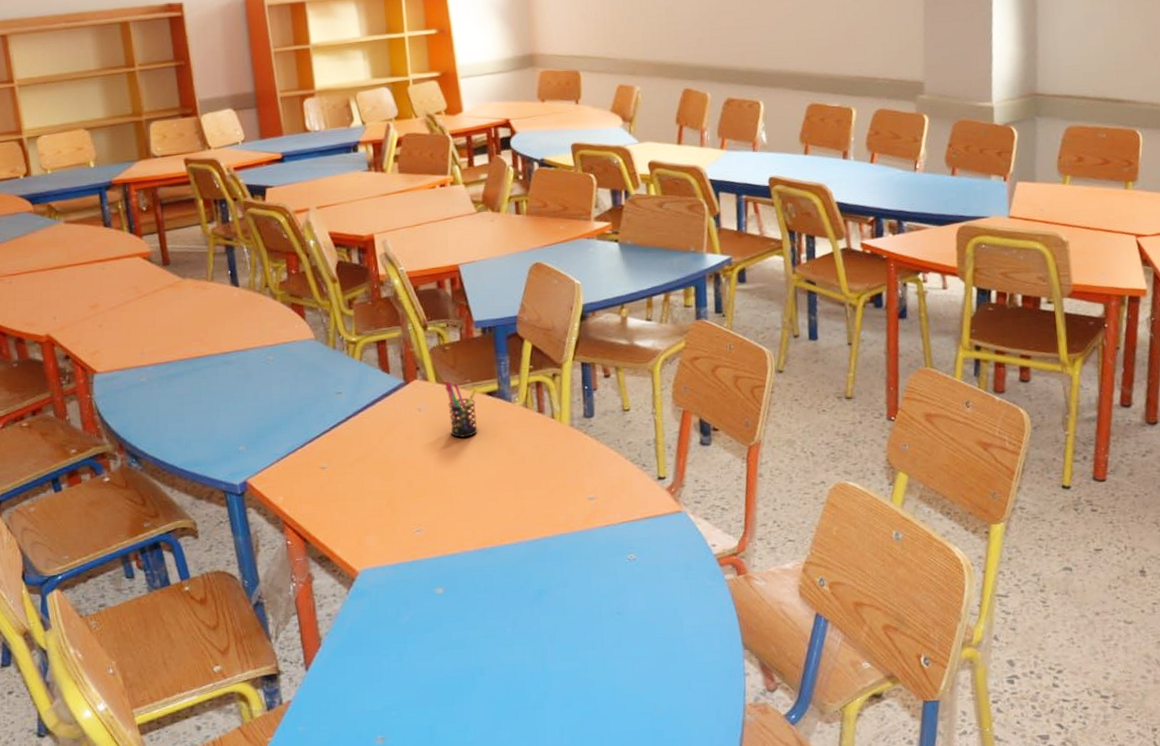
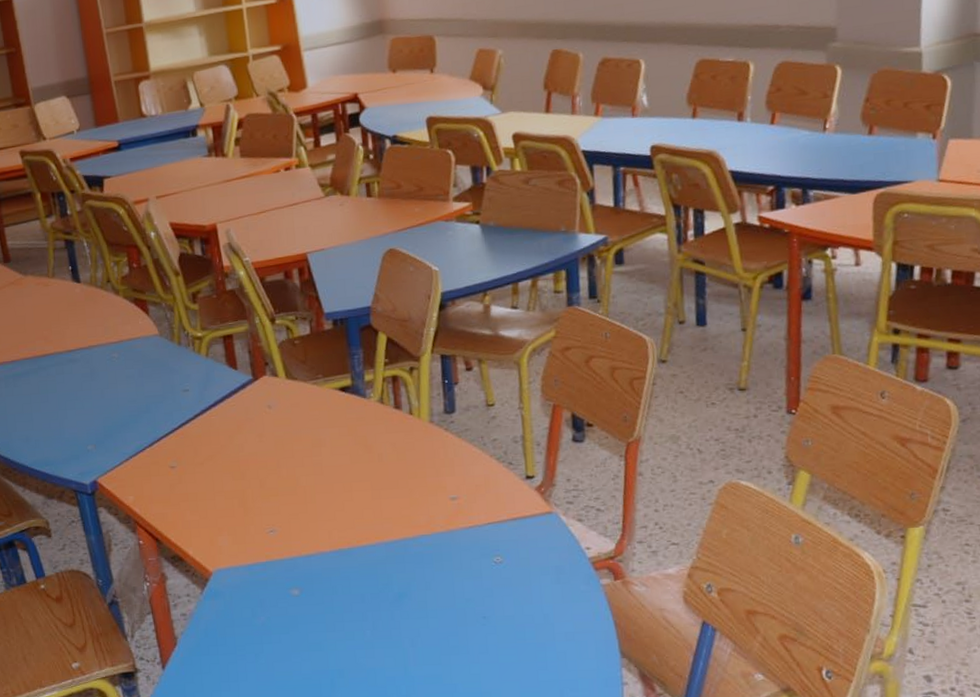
pen holder: present [445,381,478,438] -> none [295,376,331,436]

